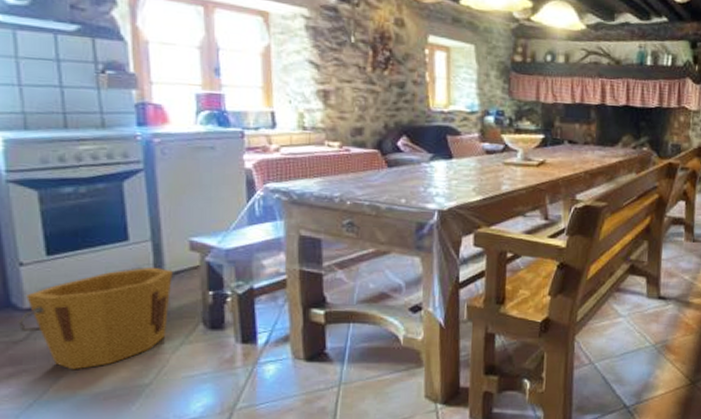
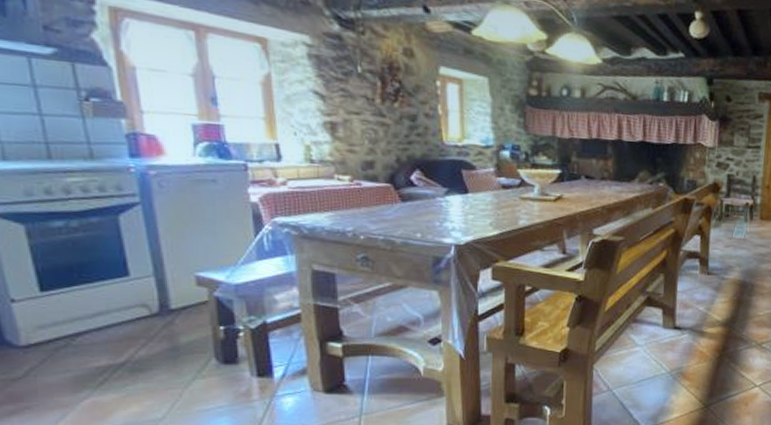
bucket: present [18,266,173,370] -> none [14,302,180,406]

